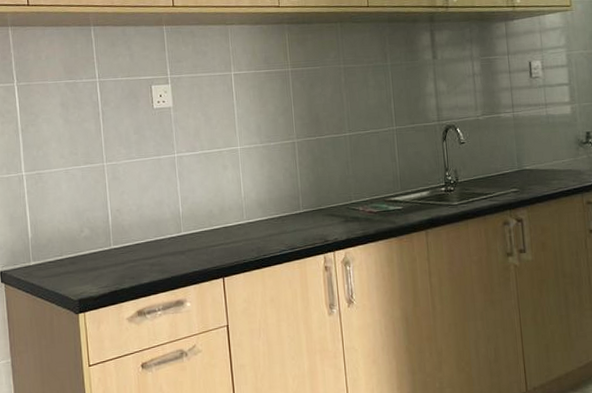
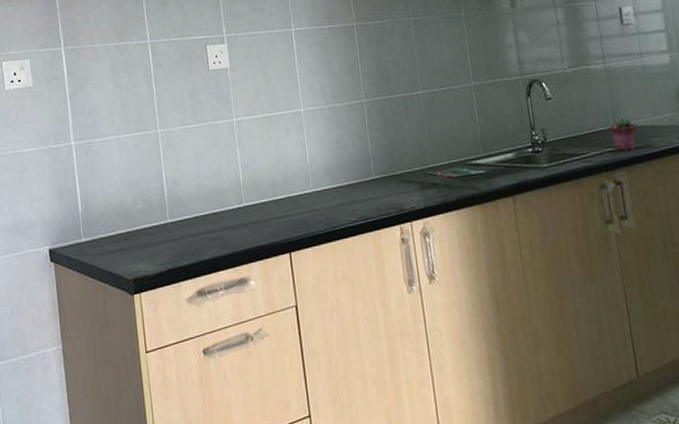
potted succulent: none [513,160,540,192] -> present [608,116,638,151]

